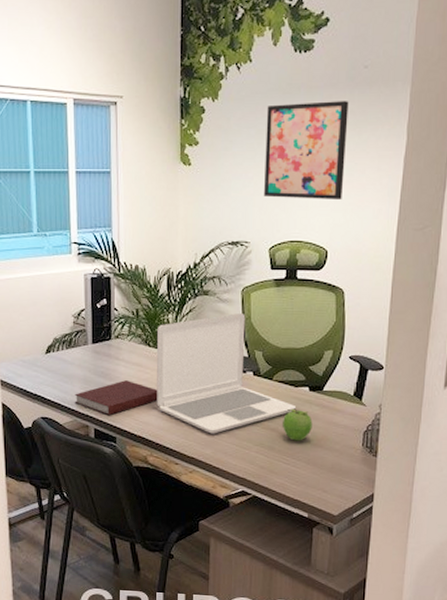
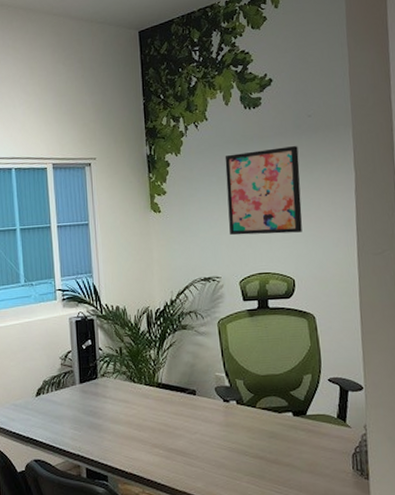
notebook: present [74,380,158,416] -> none [65,417,146,454]
laptop: present [157,312,296,434] -> none [141,343,282,466]
fruit: present [283,408,313,441] -> none [270,435,301,468]

